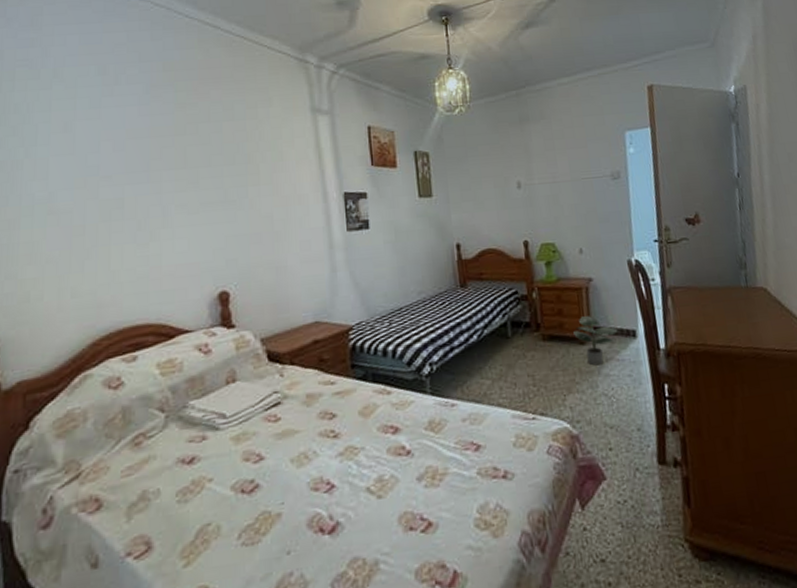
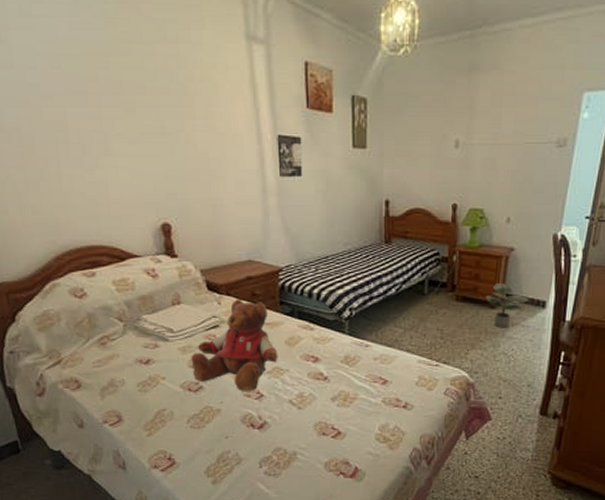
teddy bear: none [246,367,351,485] -> present [191,299,278,392]

